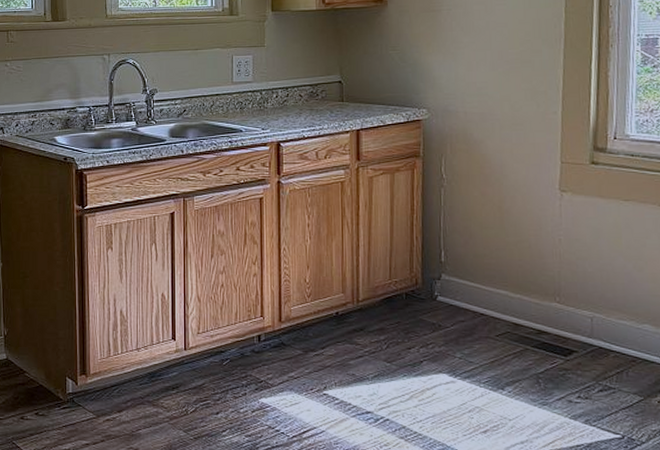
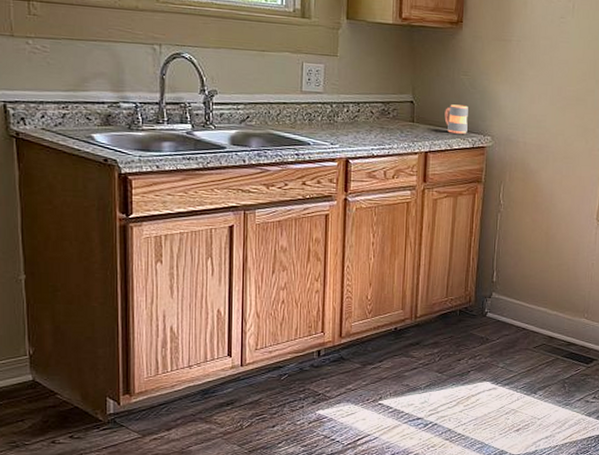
mug: none [375,80,400,109] -> present [444,104,468,134]

